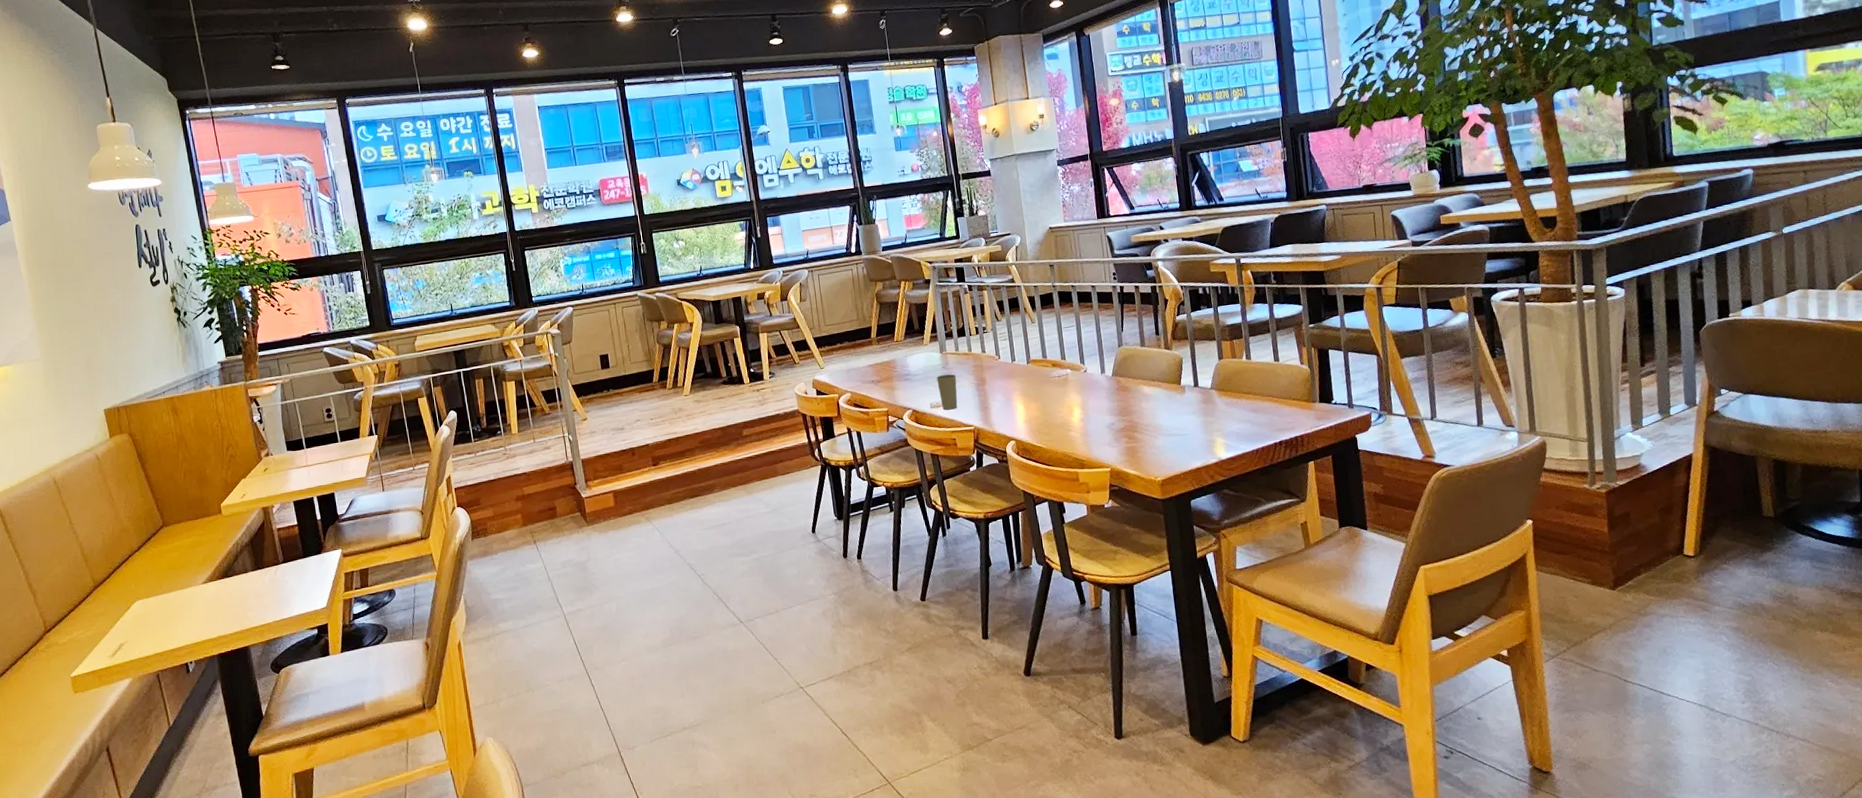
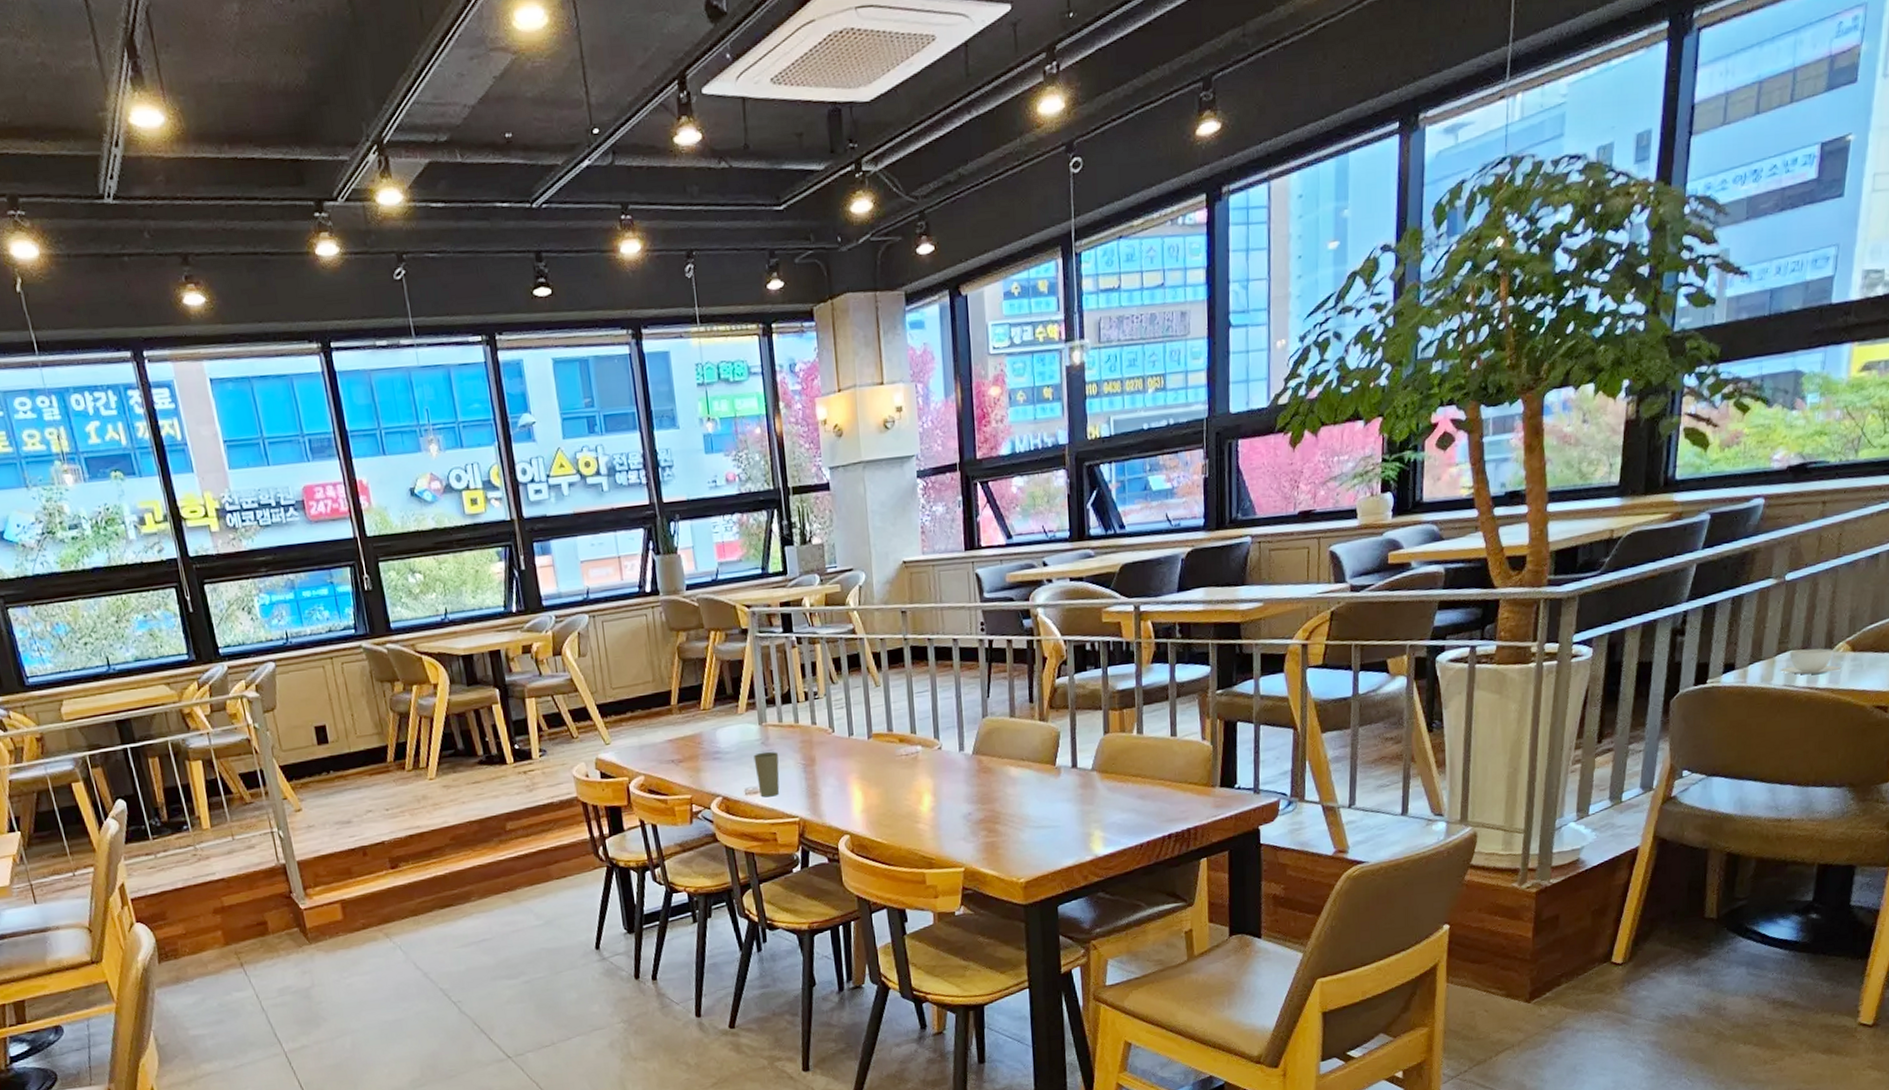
teacup: none [1792,287,1847,310] -> present [1780,648,1842,675]

